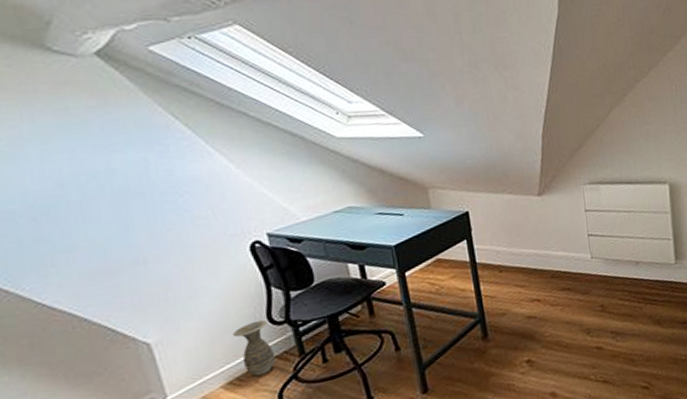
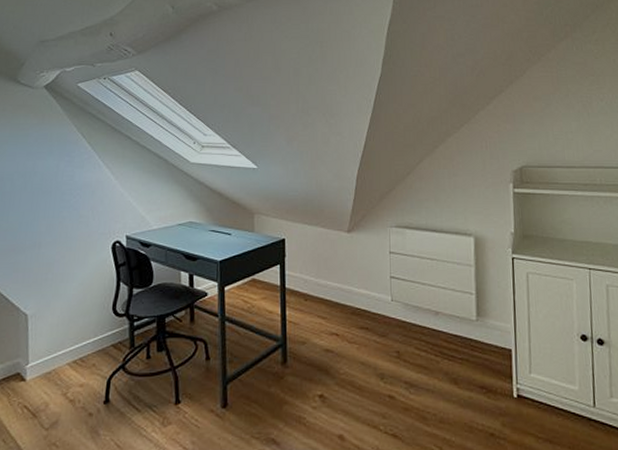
ceramic jug: present [233,319,276,377] -> none [85,310,112,361]

